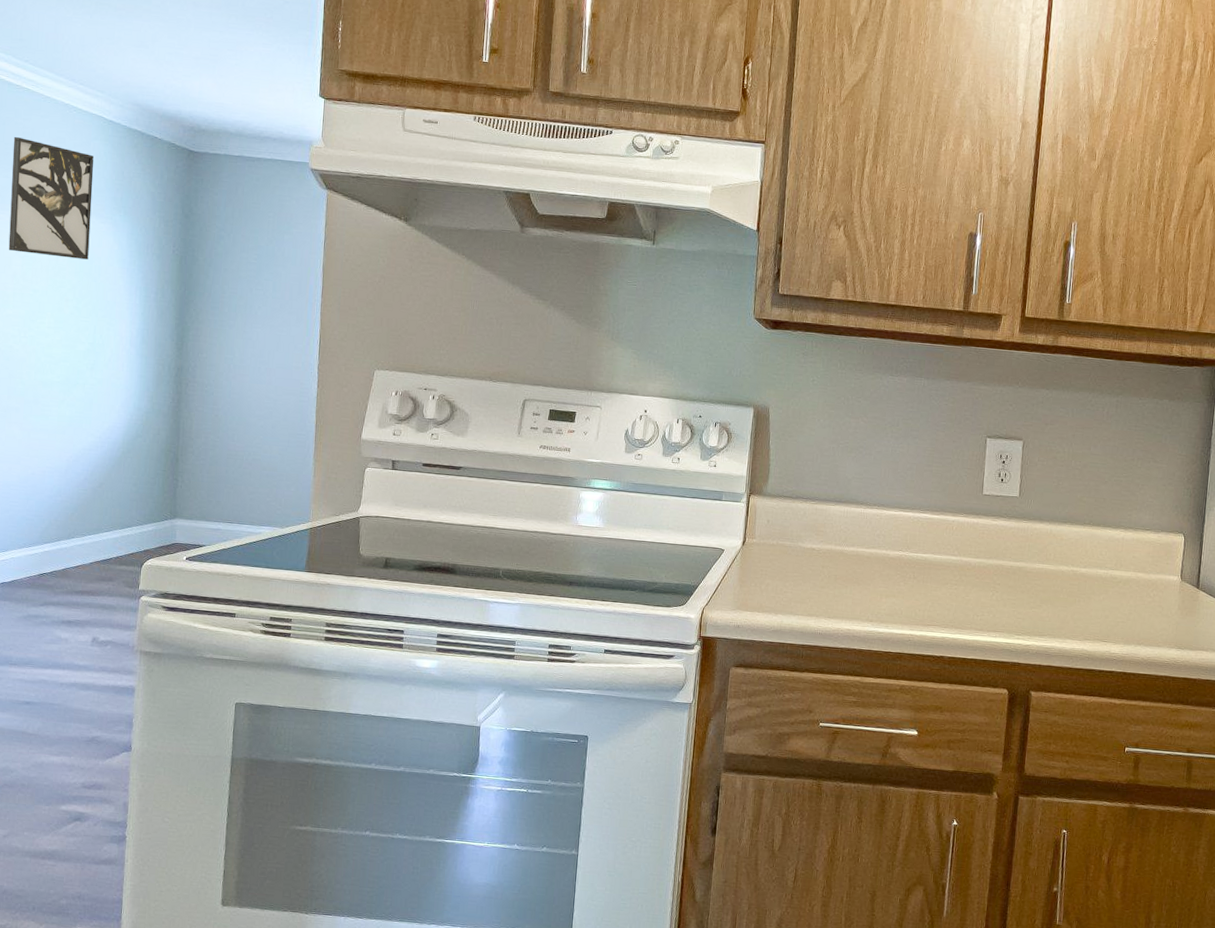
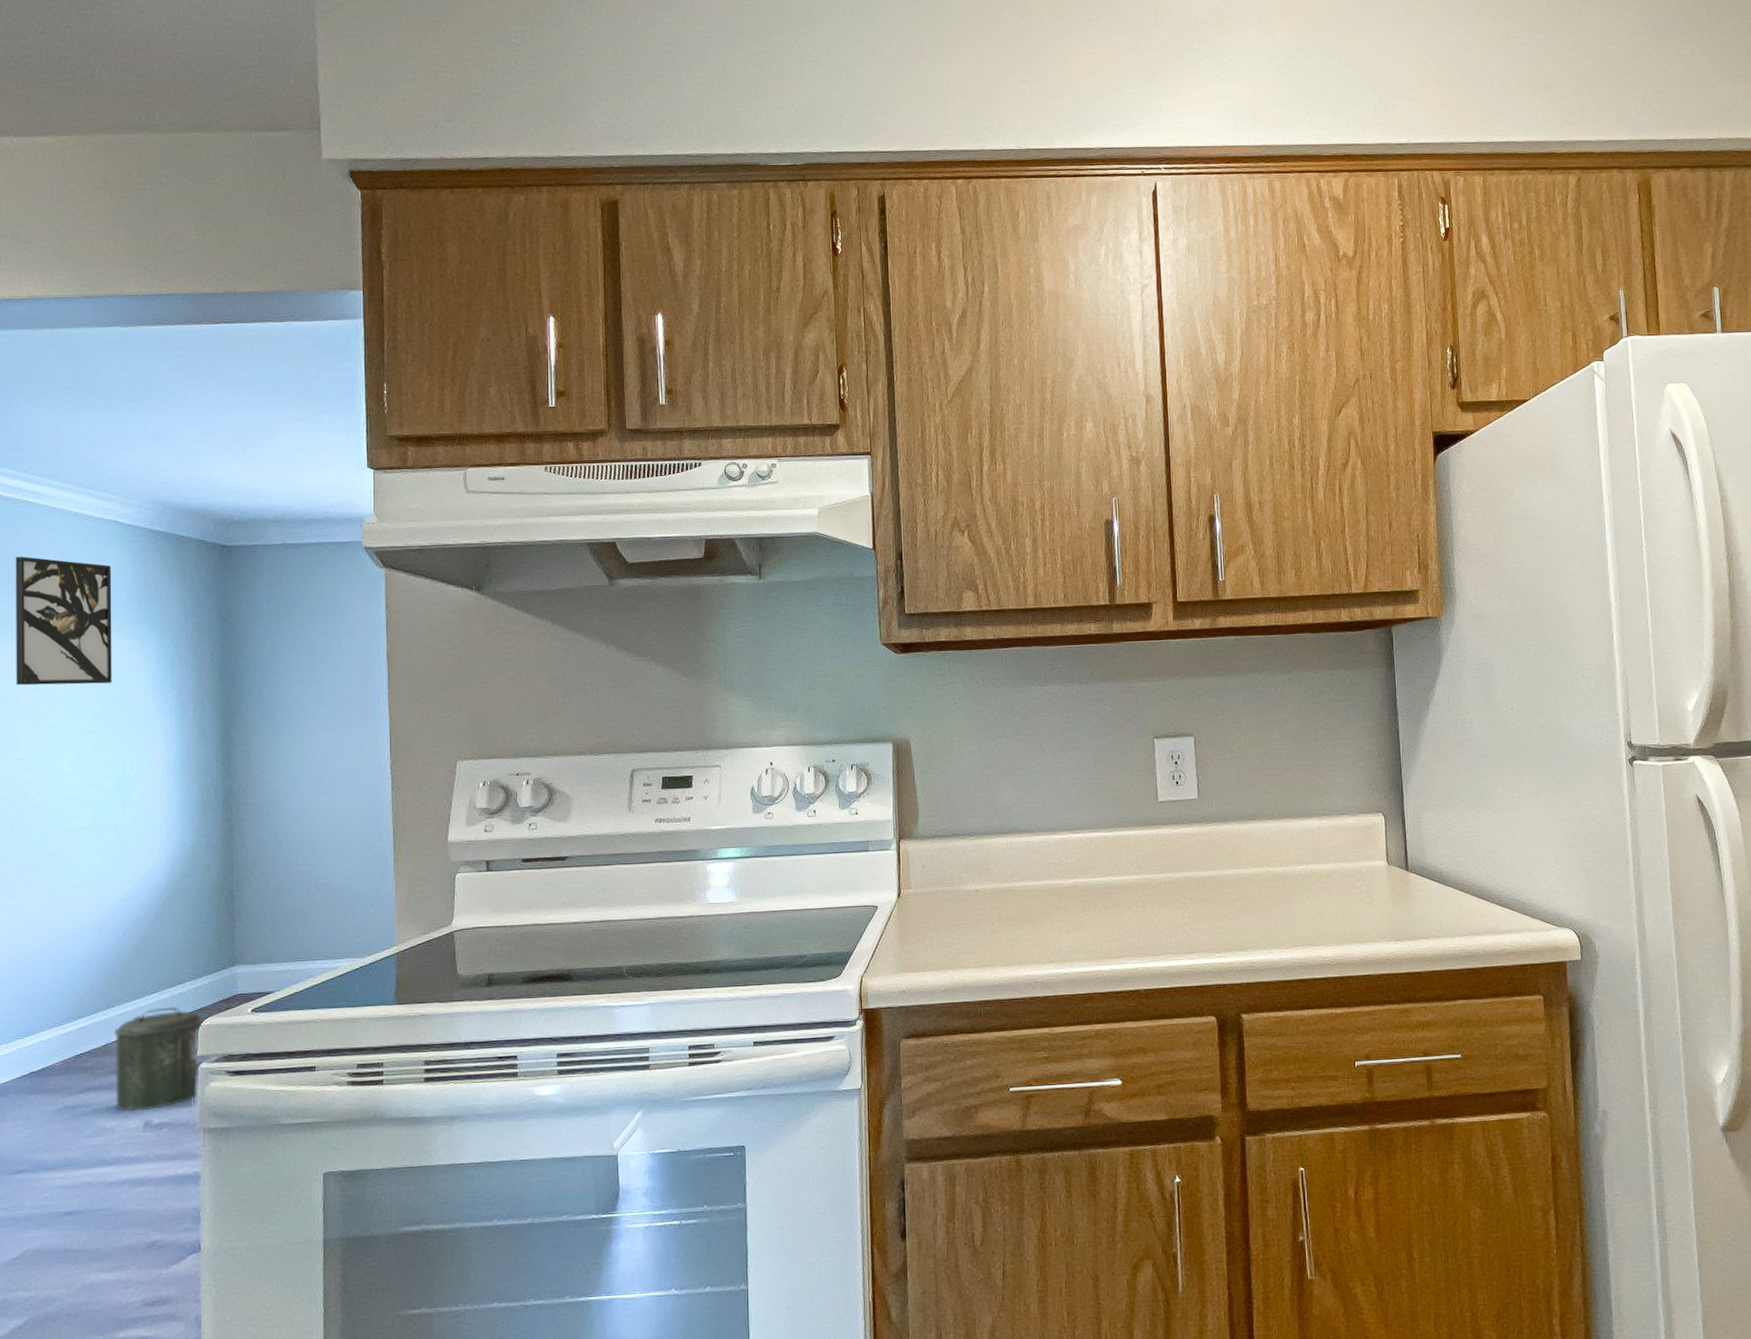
canister: none [70,544,146,629] -> present [114,1006,203,1112]

